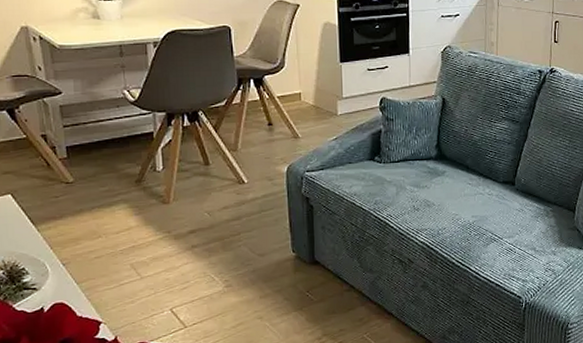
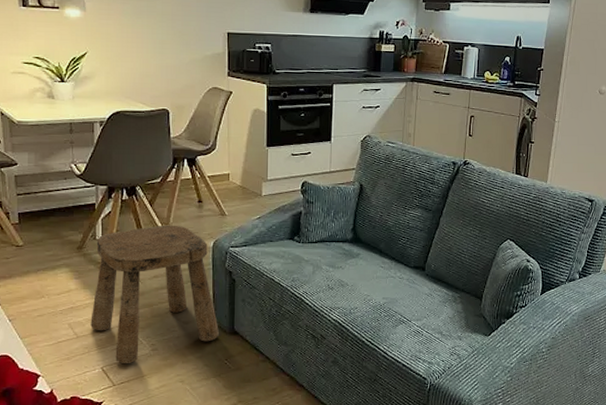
stool: none [155,151,298,303] -> present [90,225,219,363]

